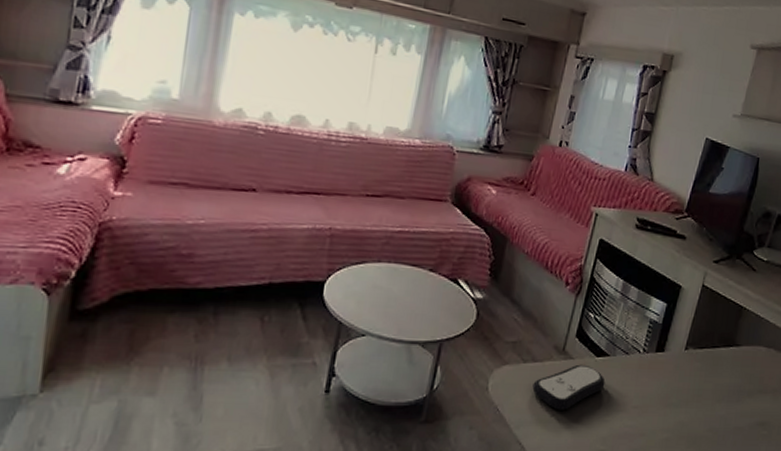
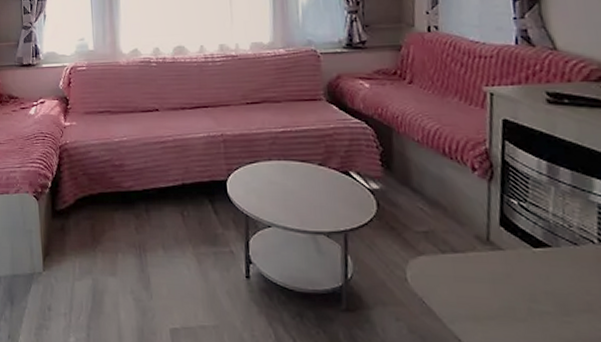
remote control: present [532,364,605,410] -> none [459,256,554,307]

